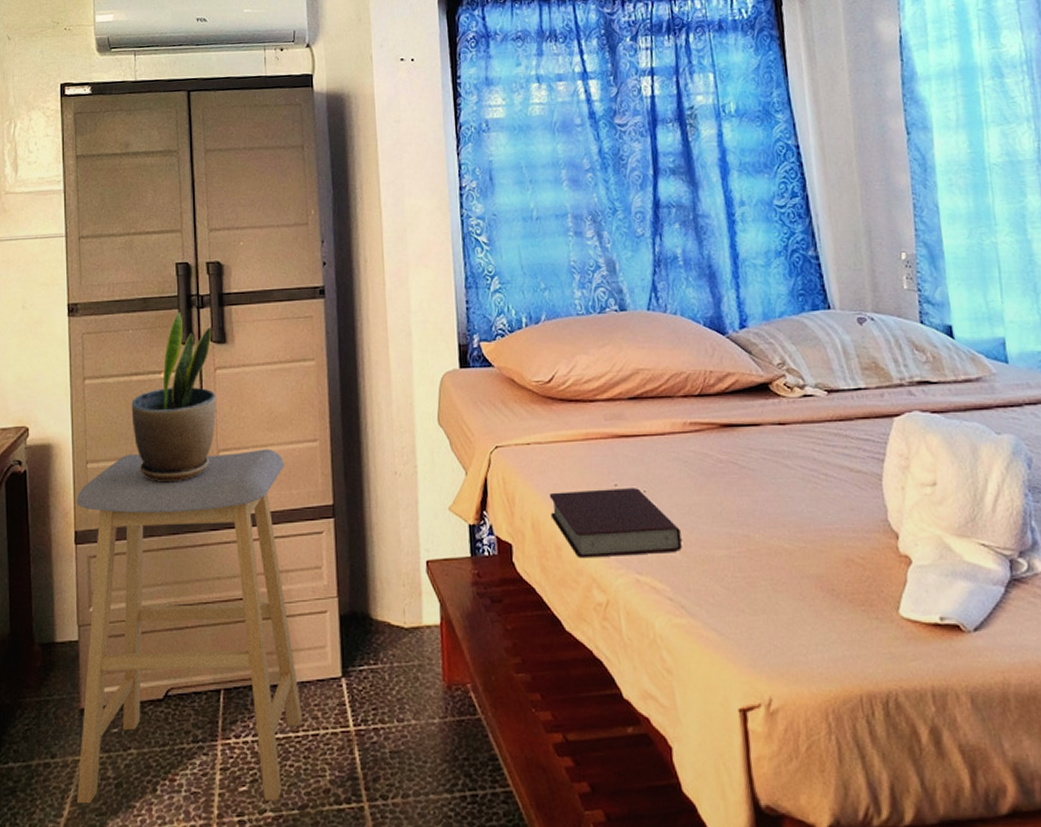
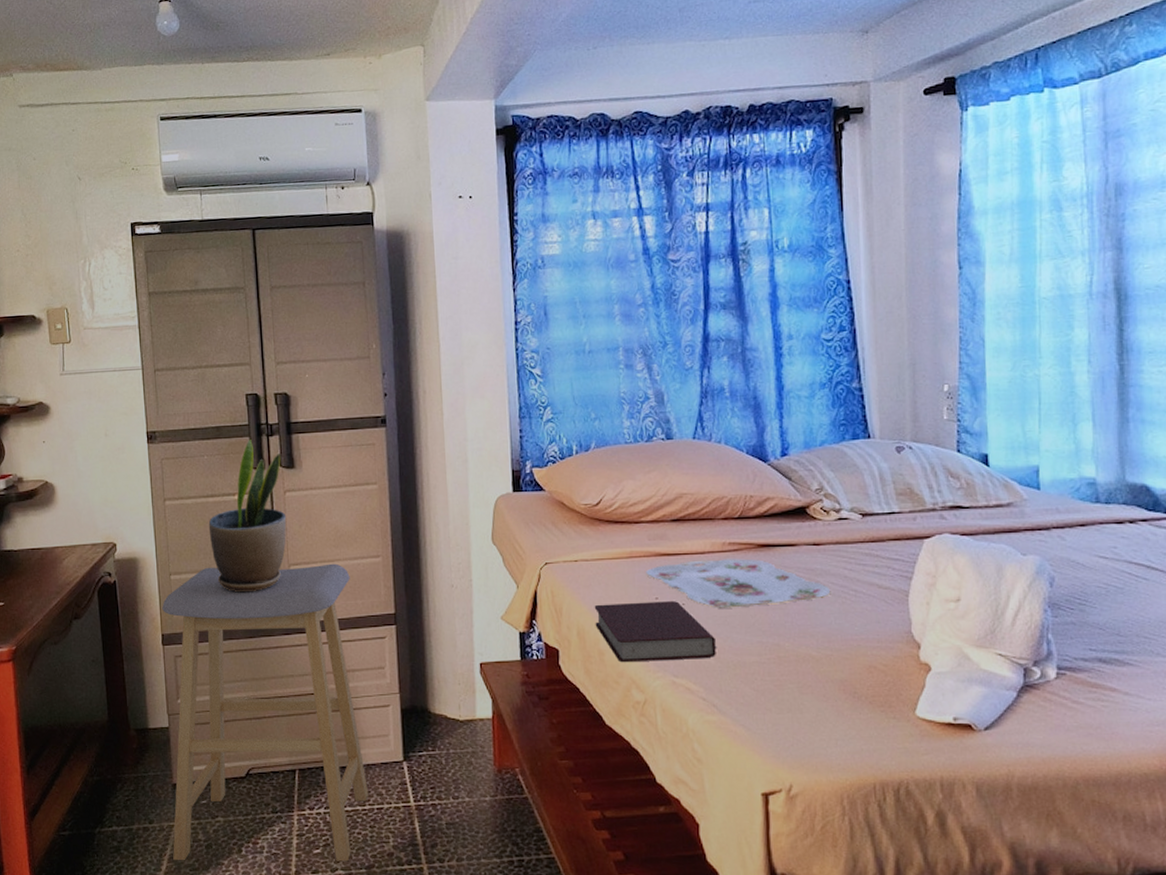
serving tray: none [603,440,801,496] -> present [646,559,831,608]

